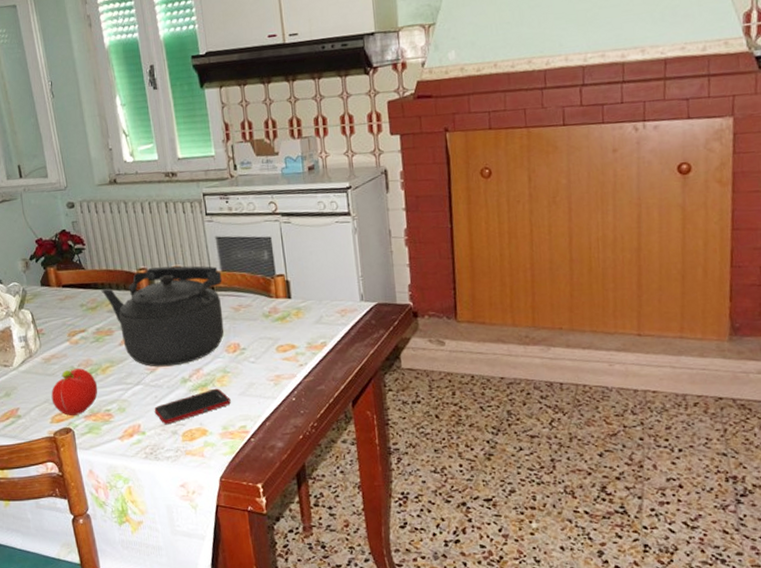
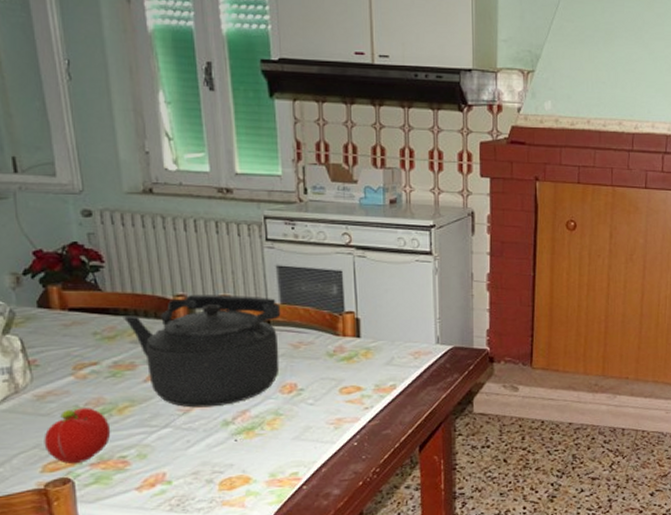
cell phone: present [154,388,231,425] -> none [185,432,282,473]

